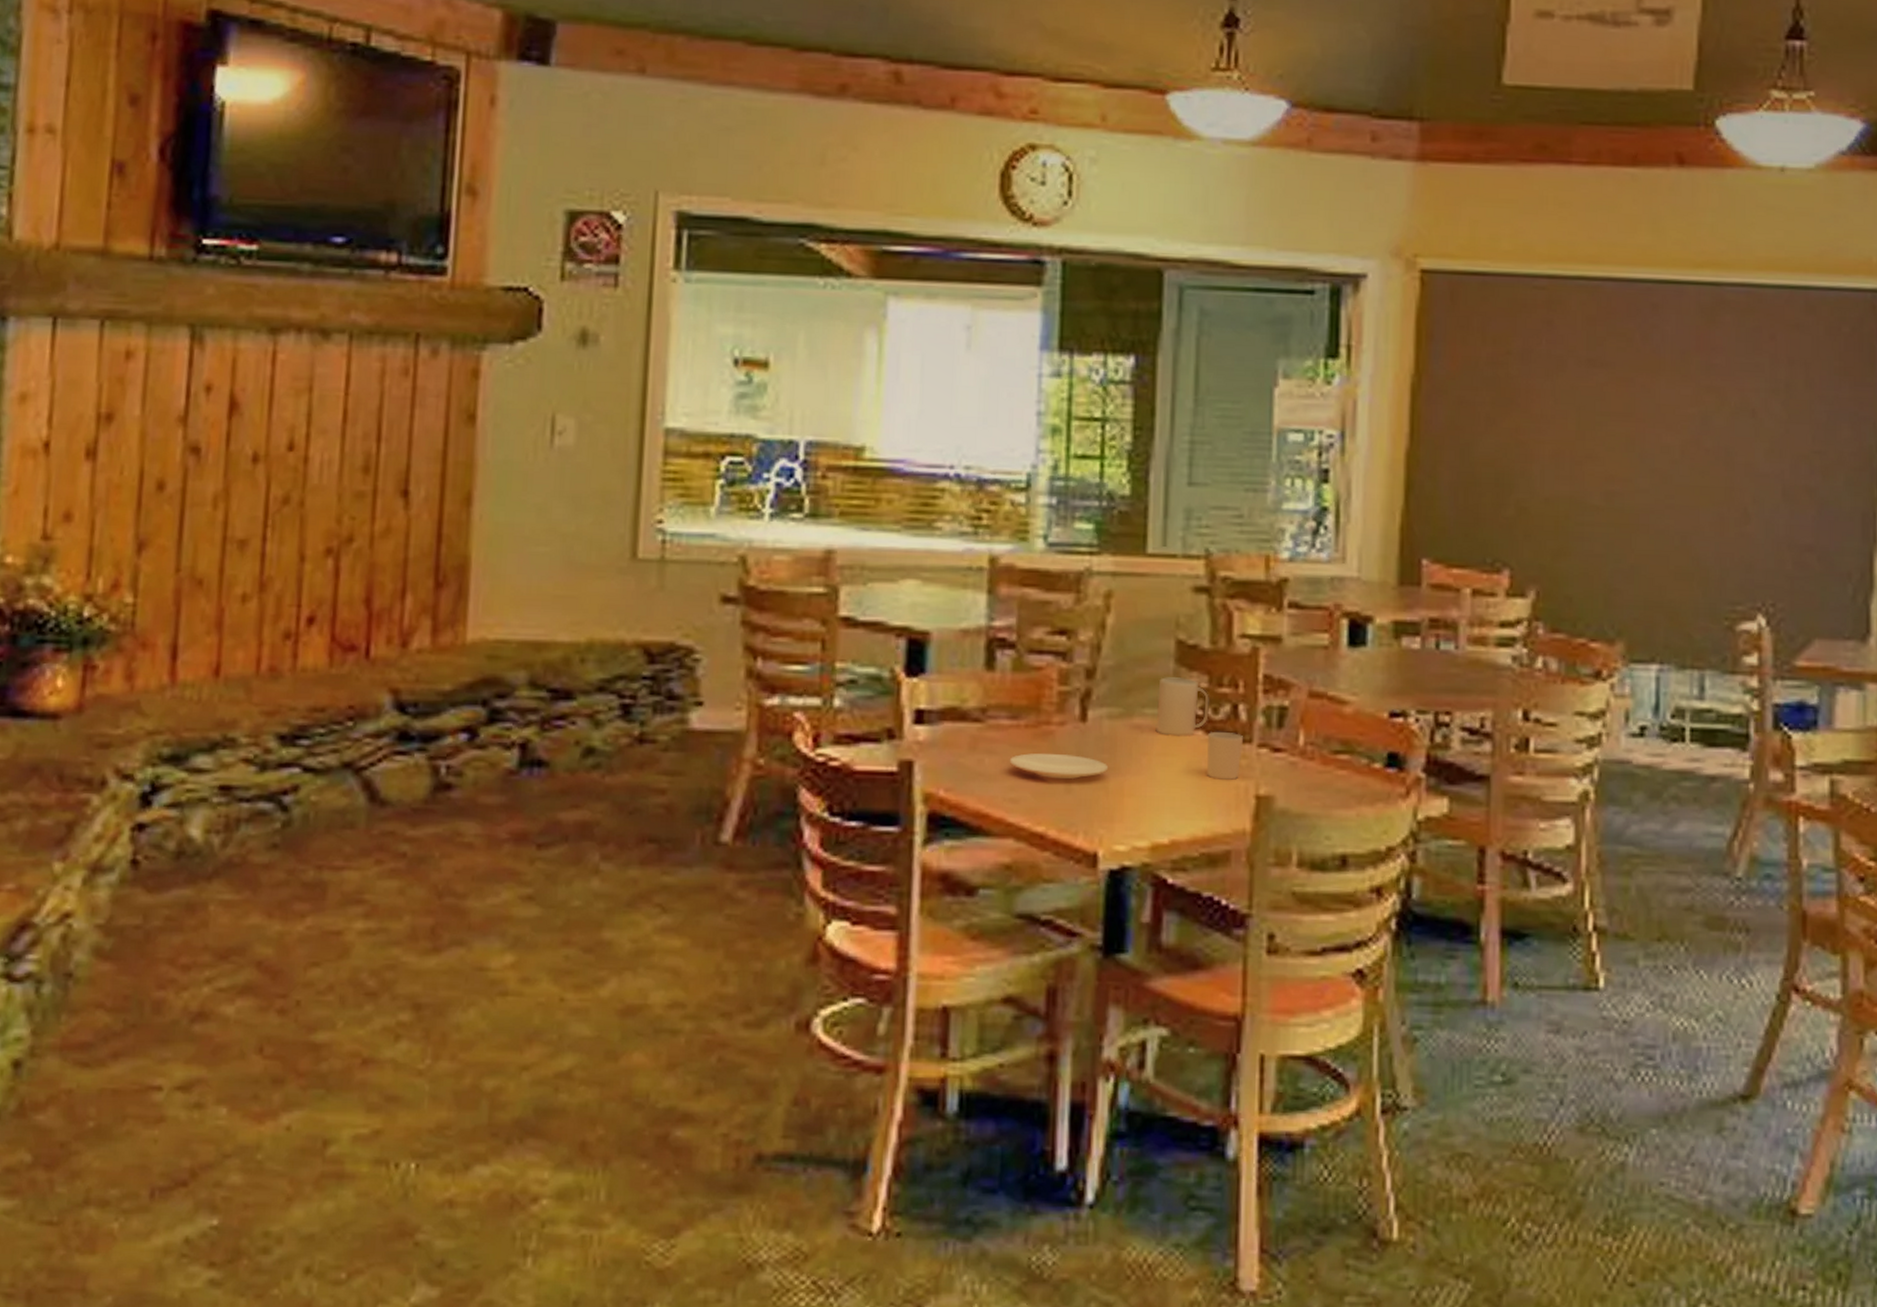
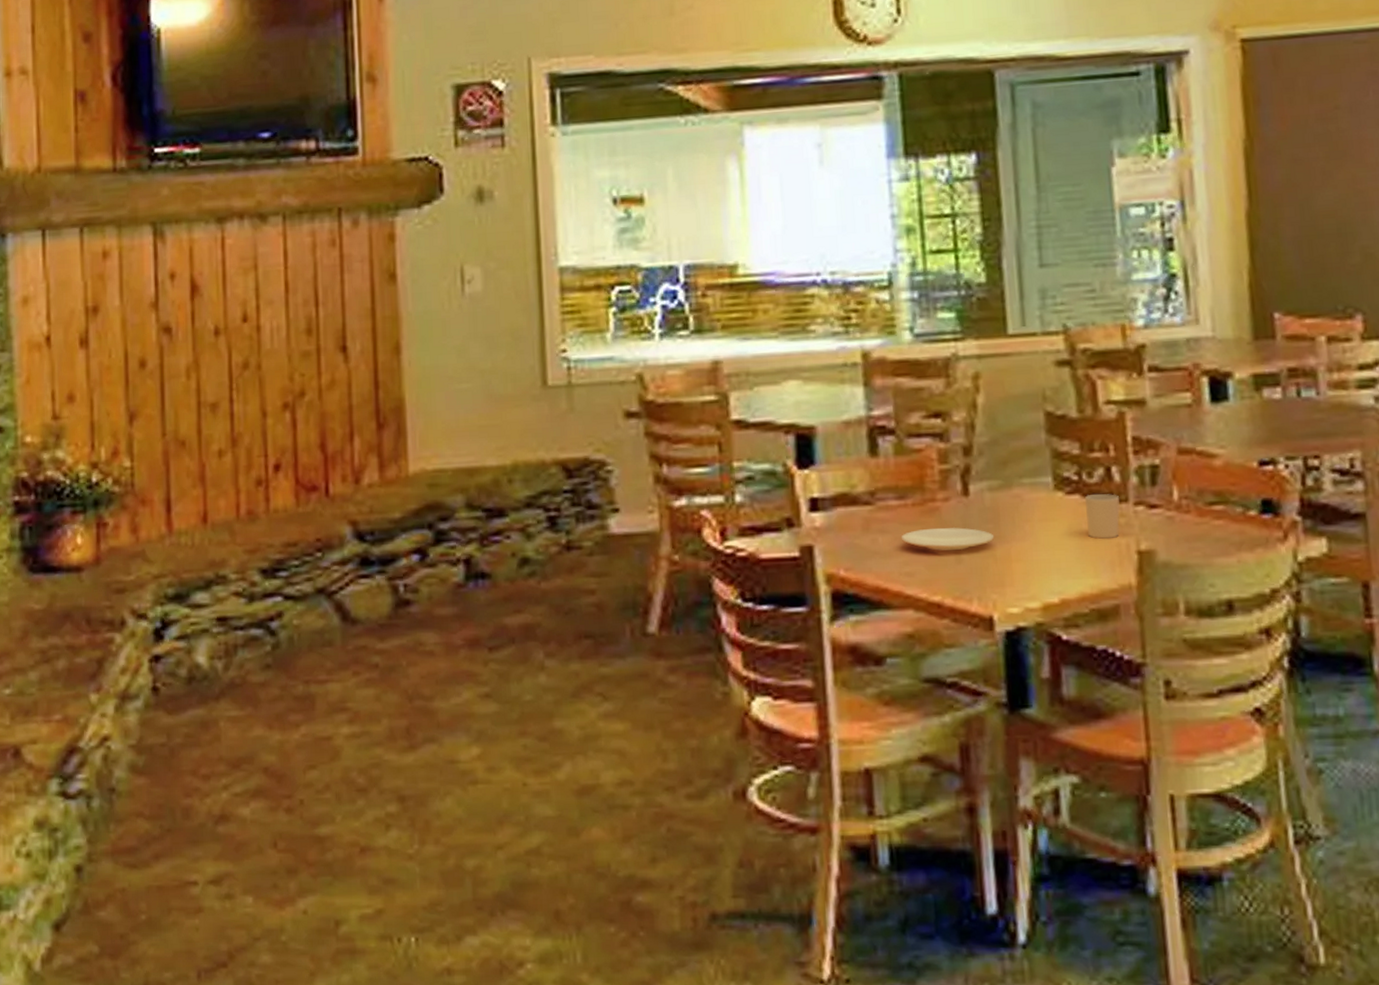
mug: present [1155,677,1209,737] -> none [1033,447,1084,502]

